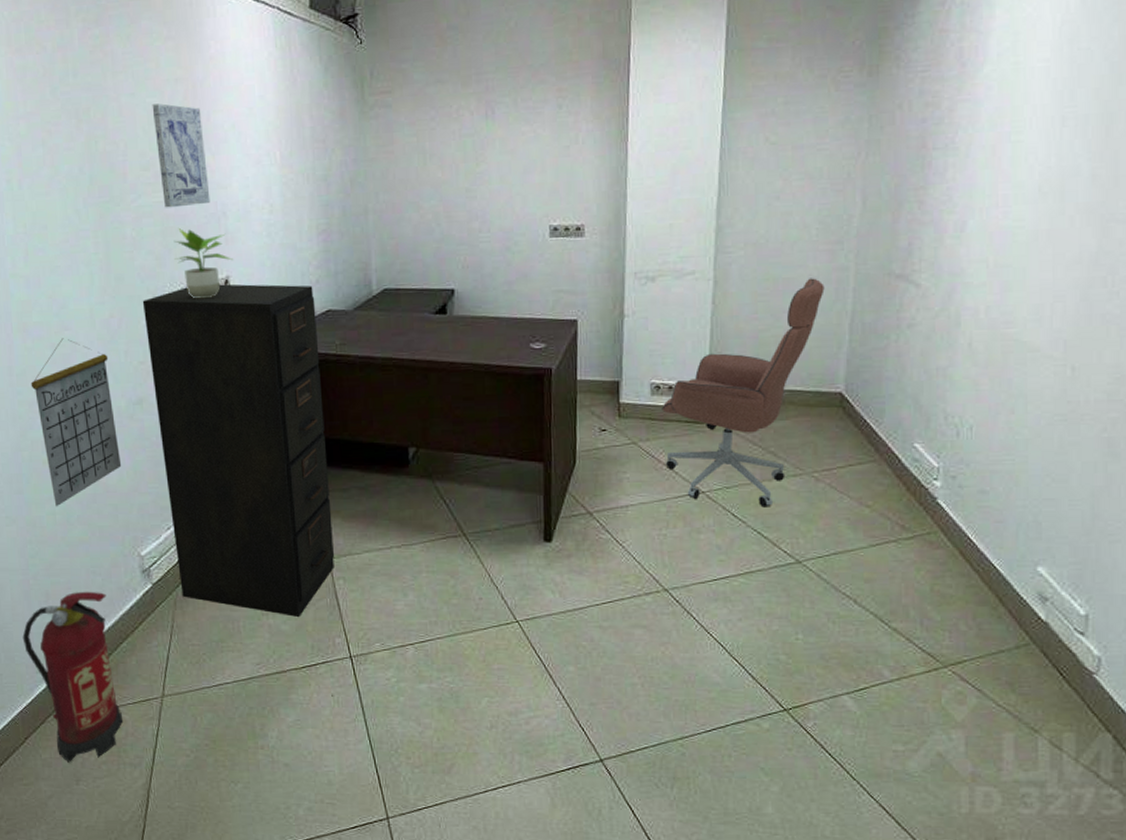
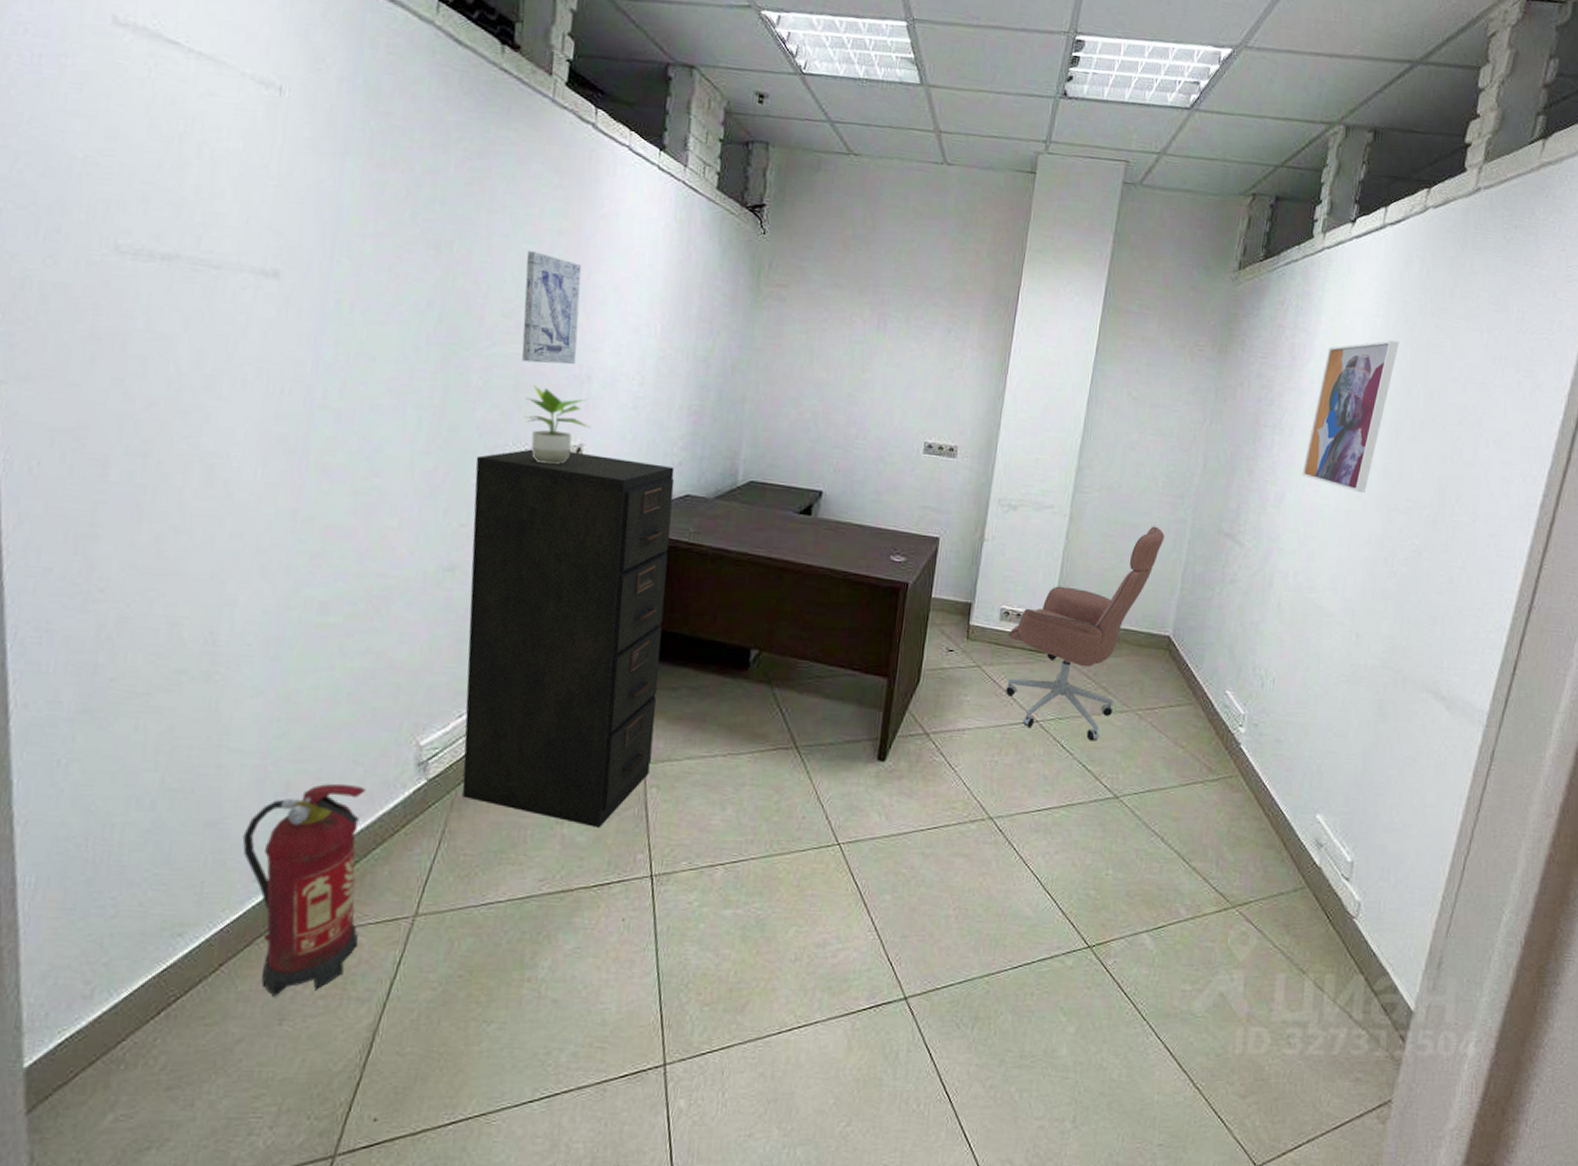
calendar: present [31,338,122,507] -> none [318,485,423,681]
wall art: none [985,20,1102,207] -> present [1301,340,1399,493]

